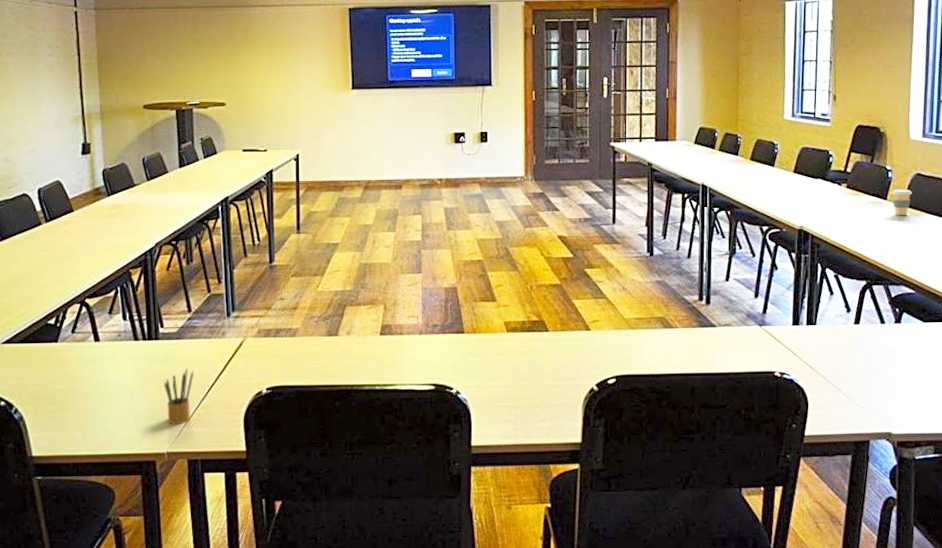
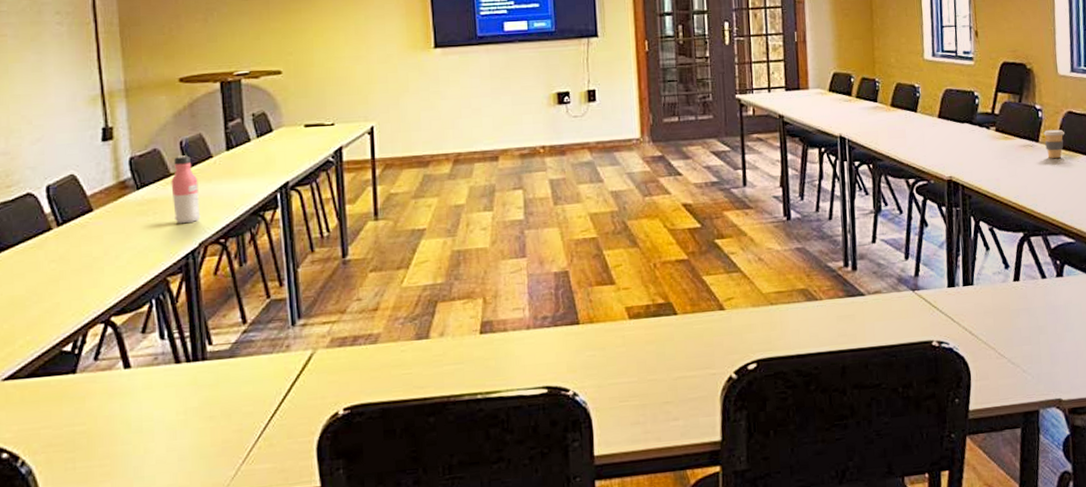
water bottle: none [135,170,157,227] -> present [171,155,201,224]
pencil box: present [164,368,194,425] -> none [215,391,253,463]

